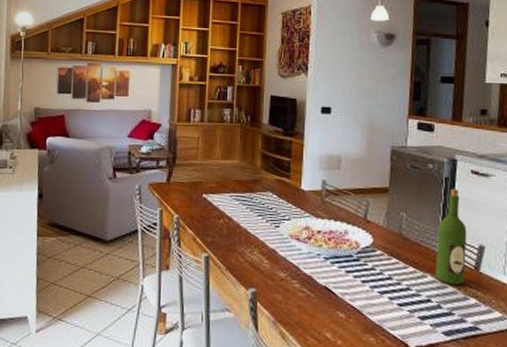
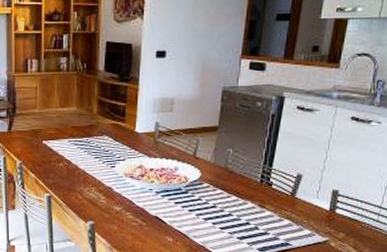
wine bottle: present [435,188,467,285] -> none [255,124,288,209]

